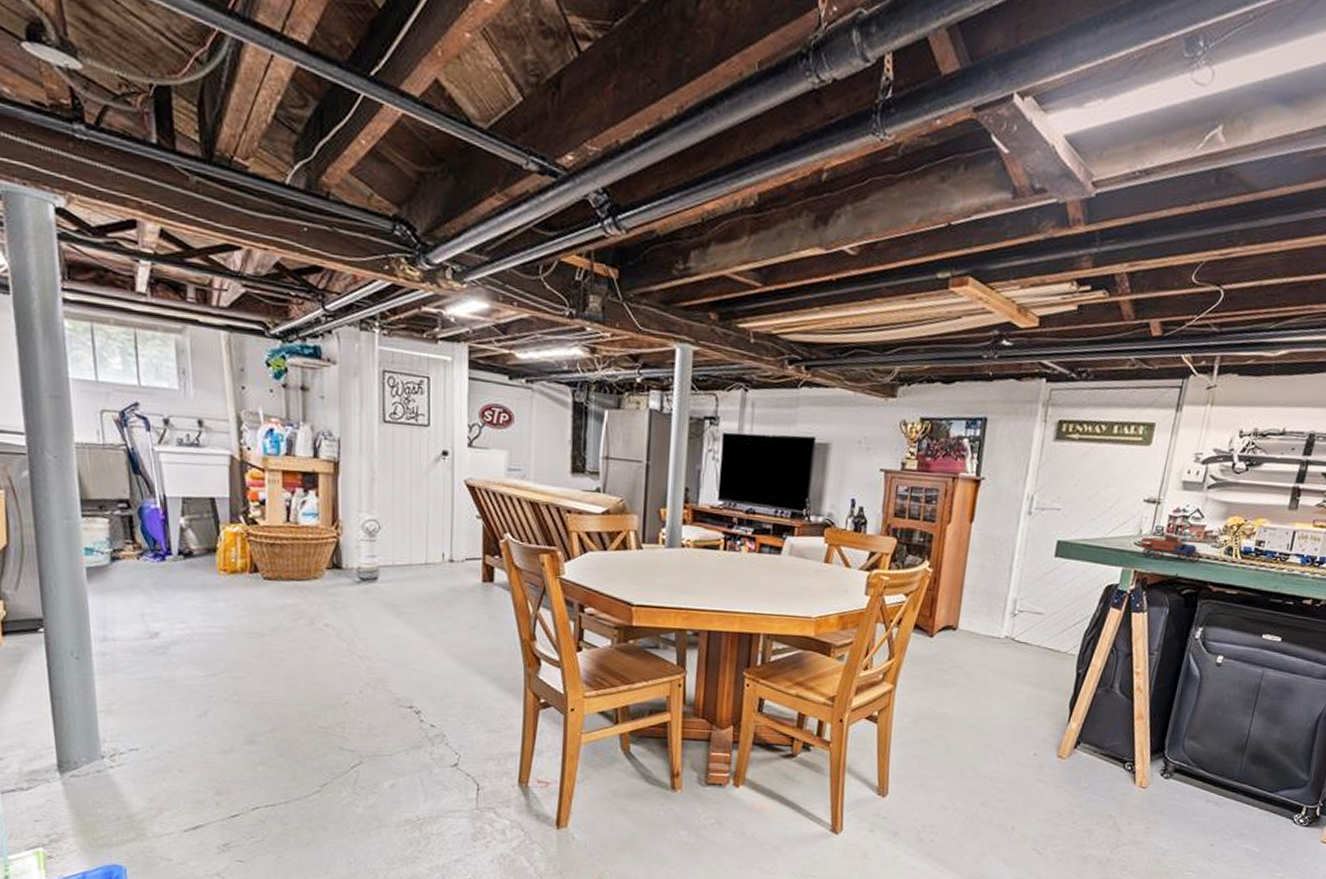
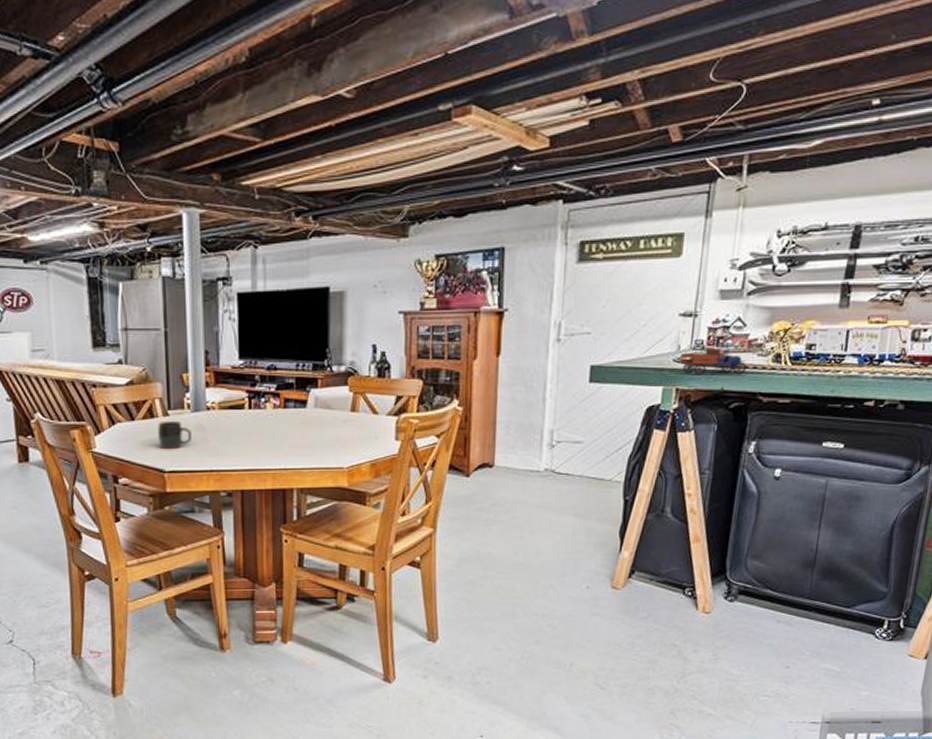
mug: none [629,554,664,584] -> present [158,420,192,450]

